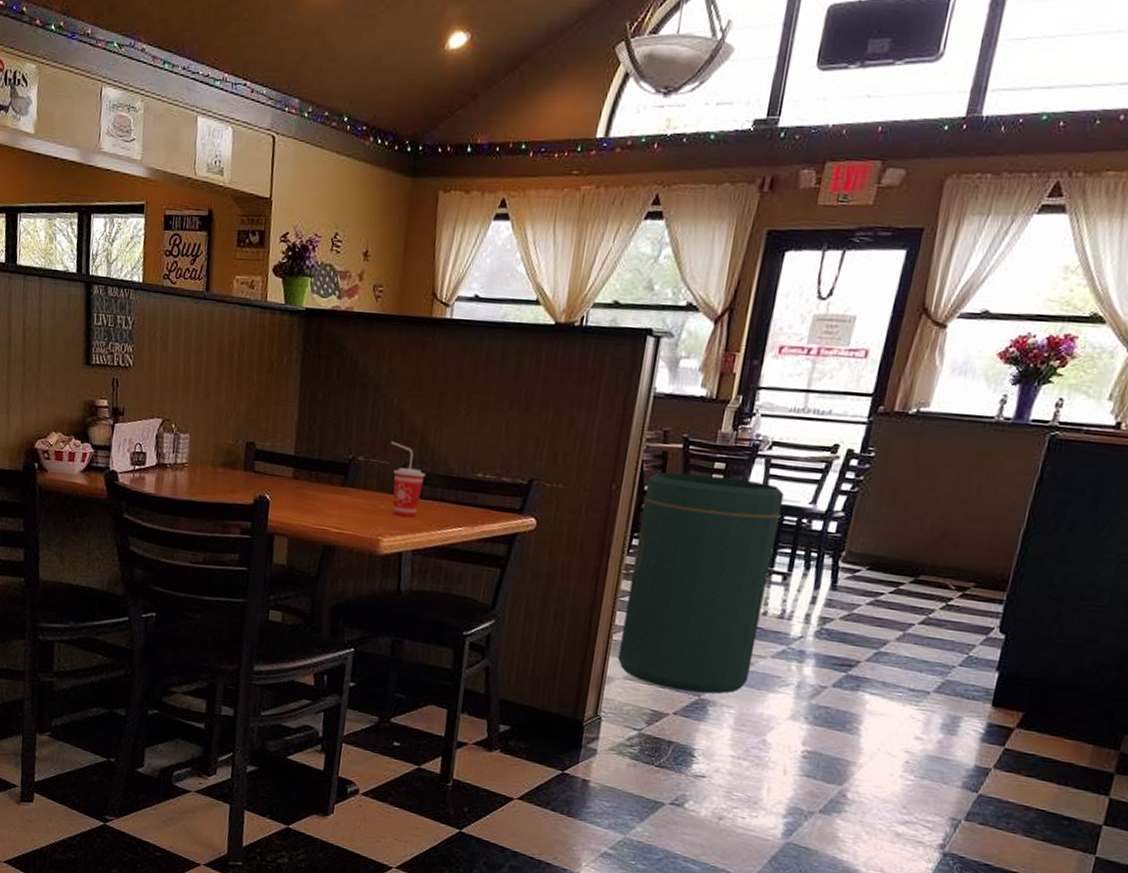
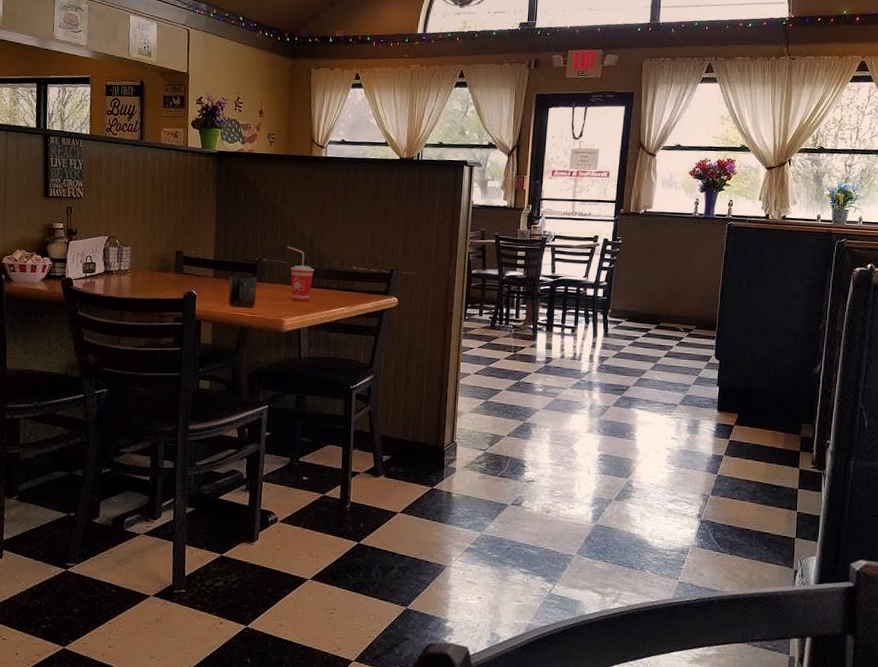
mug: none [309,476,349,522] -> present [228,275,257,308]
trash can: present [618,472,784,694] -> none [465,260,566,418]

